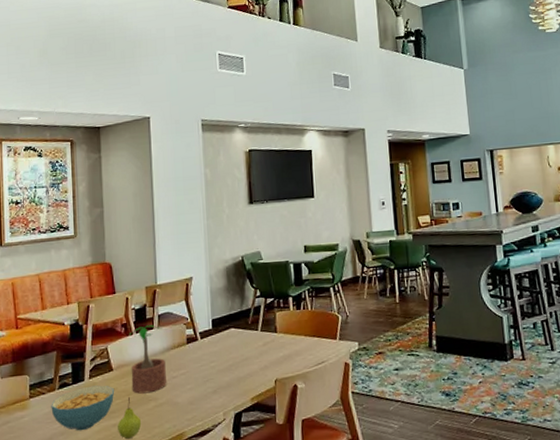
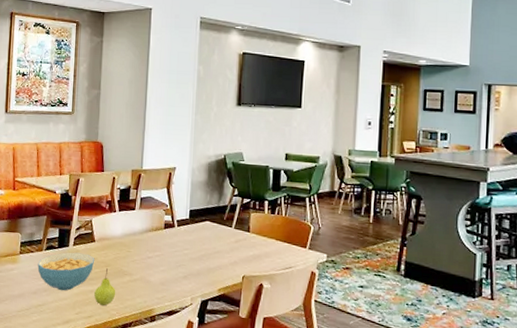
potted plant: present [129,325,167,394] -> none [110,205,143,268]

